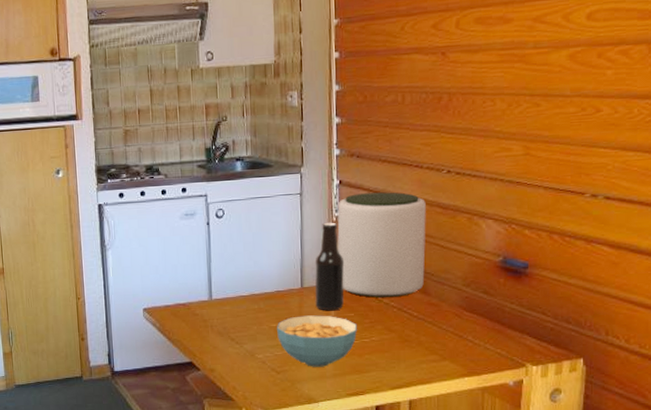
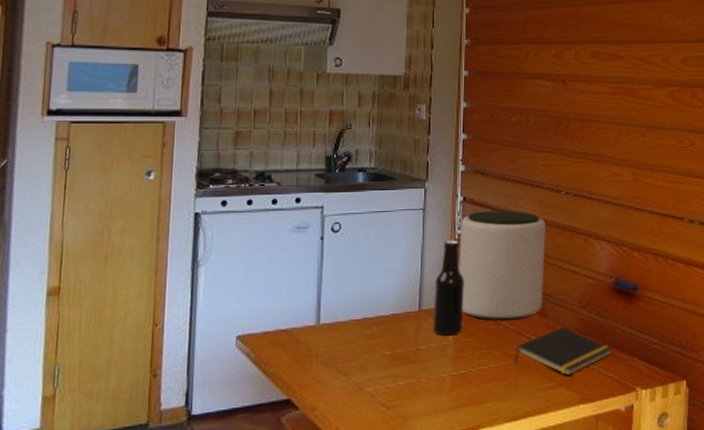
cereal bowl: present [277,315,357,367] -> none [390,340,475,400]
notepad: none [396,304,500,350] -> present [514,327,613,376]

